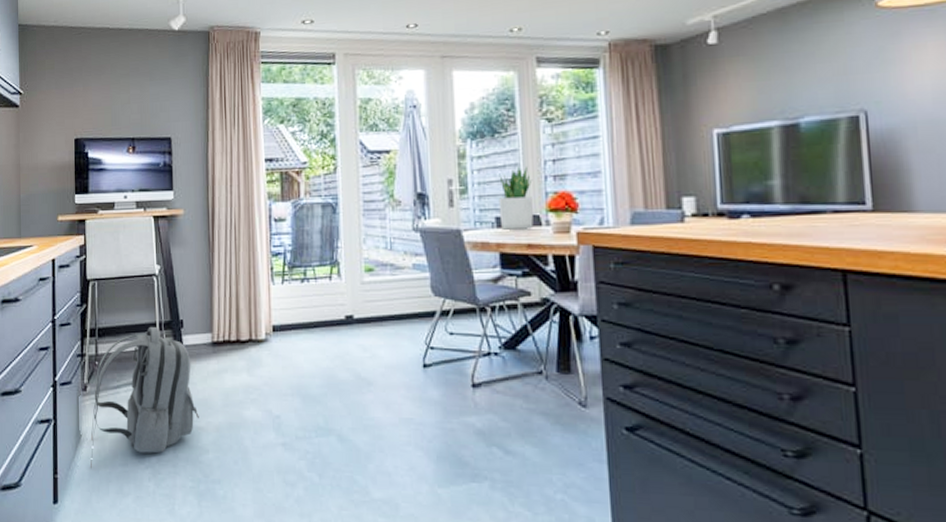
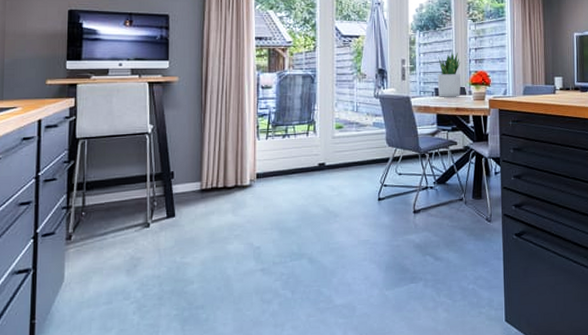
backpack: present [90,326,199,469] -> none [72,178,186,311]

